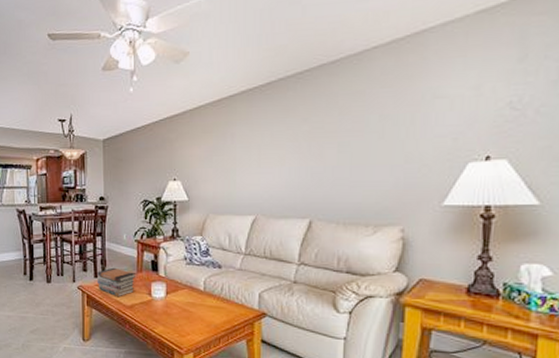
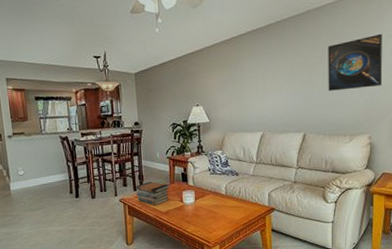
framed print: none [345,93,425,167] -> present [328,33,382,91]

